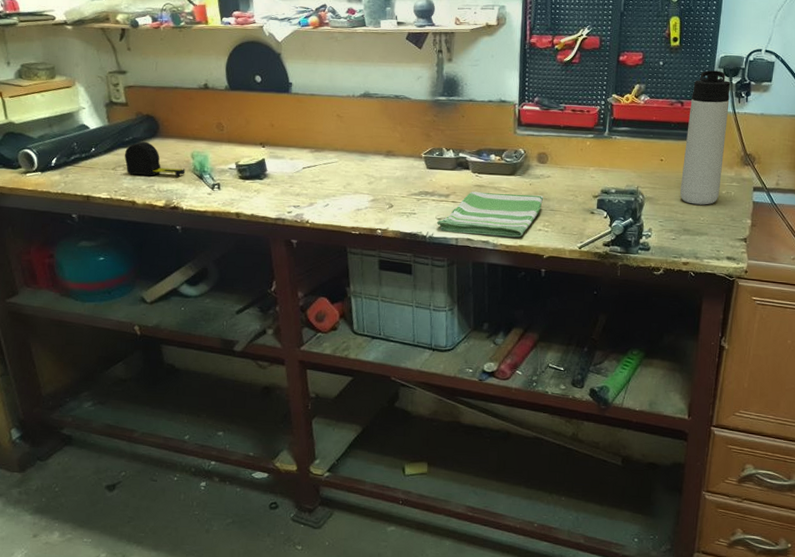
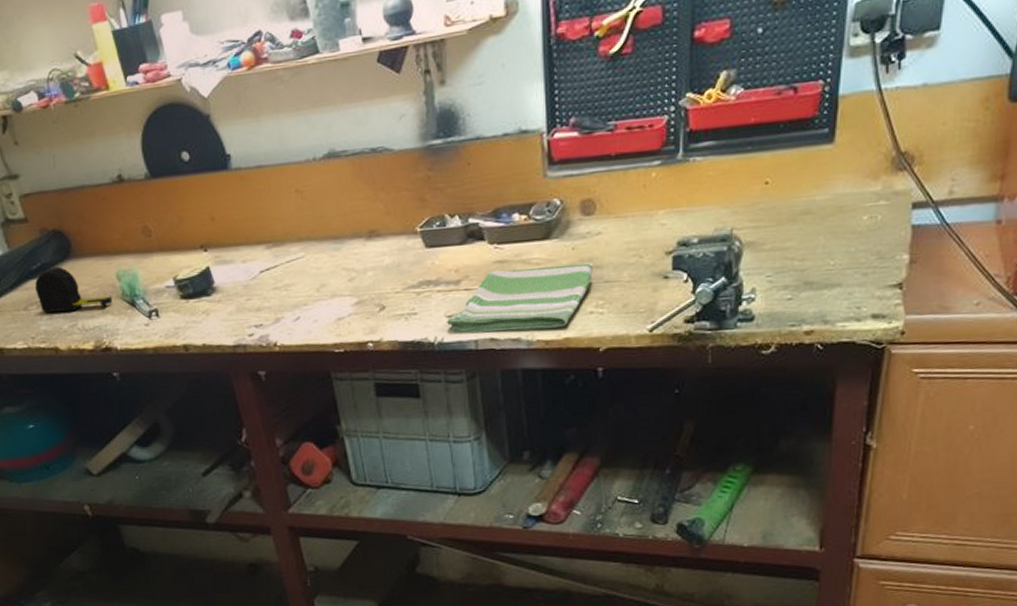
thermos bottle: present [680,70,730,205] -> none [797,26,872,243]

